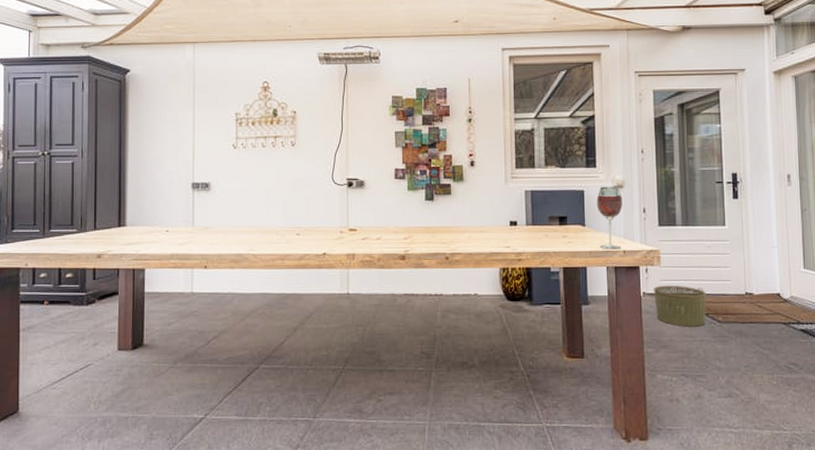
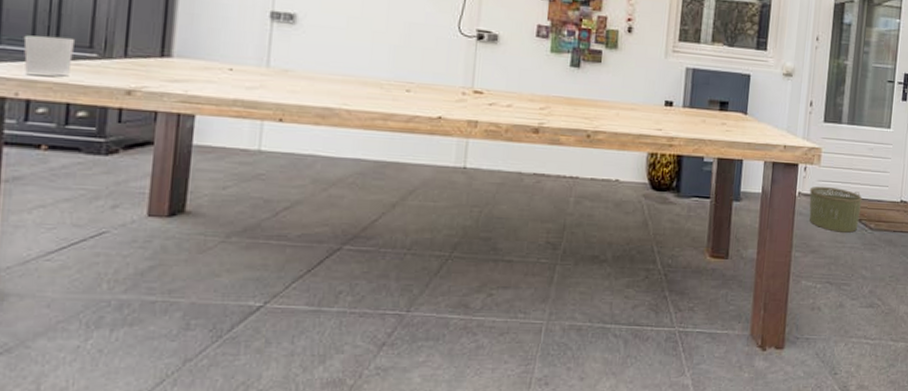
candle holder: none [28,219,61,250] -> present [23,35,74,77]
wineglass: present [596,187,623,250] -> none [760,73,791,144]

